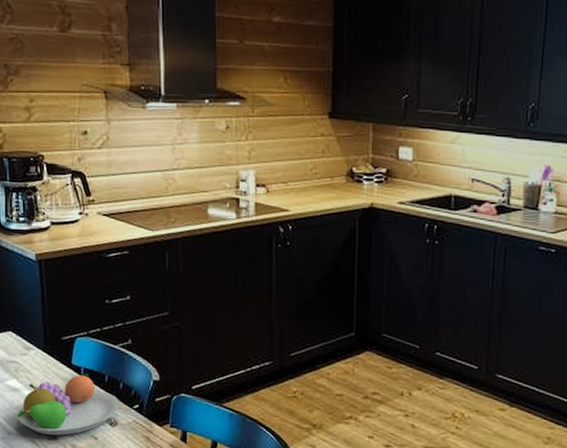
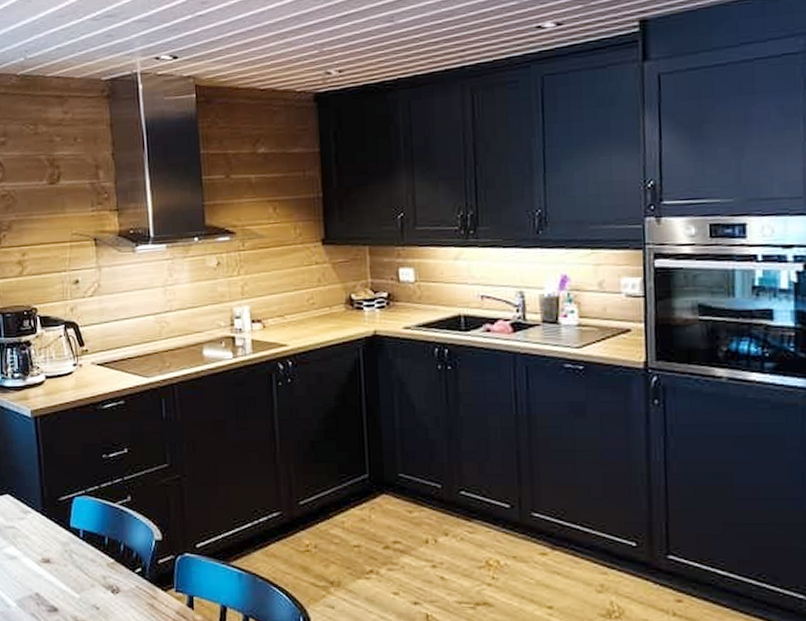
fruit bowl: present [17,373,120,436] -> none [16,535,122,607]

